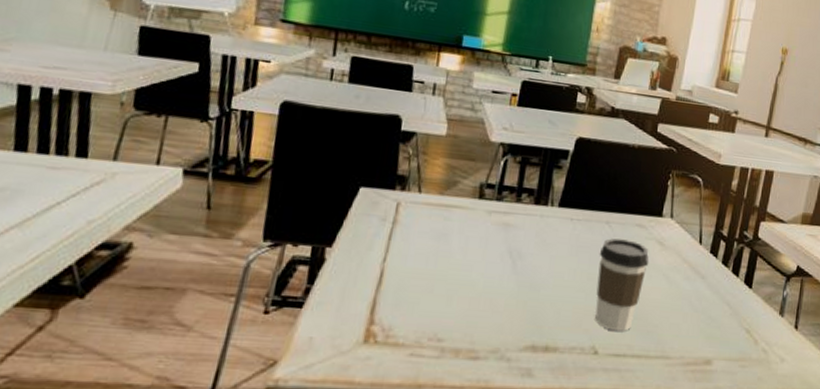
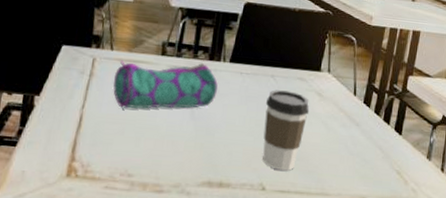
pencil case: none [421,204,544,262] -> present [113,60,218,109]

